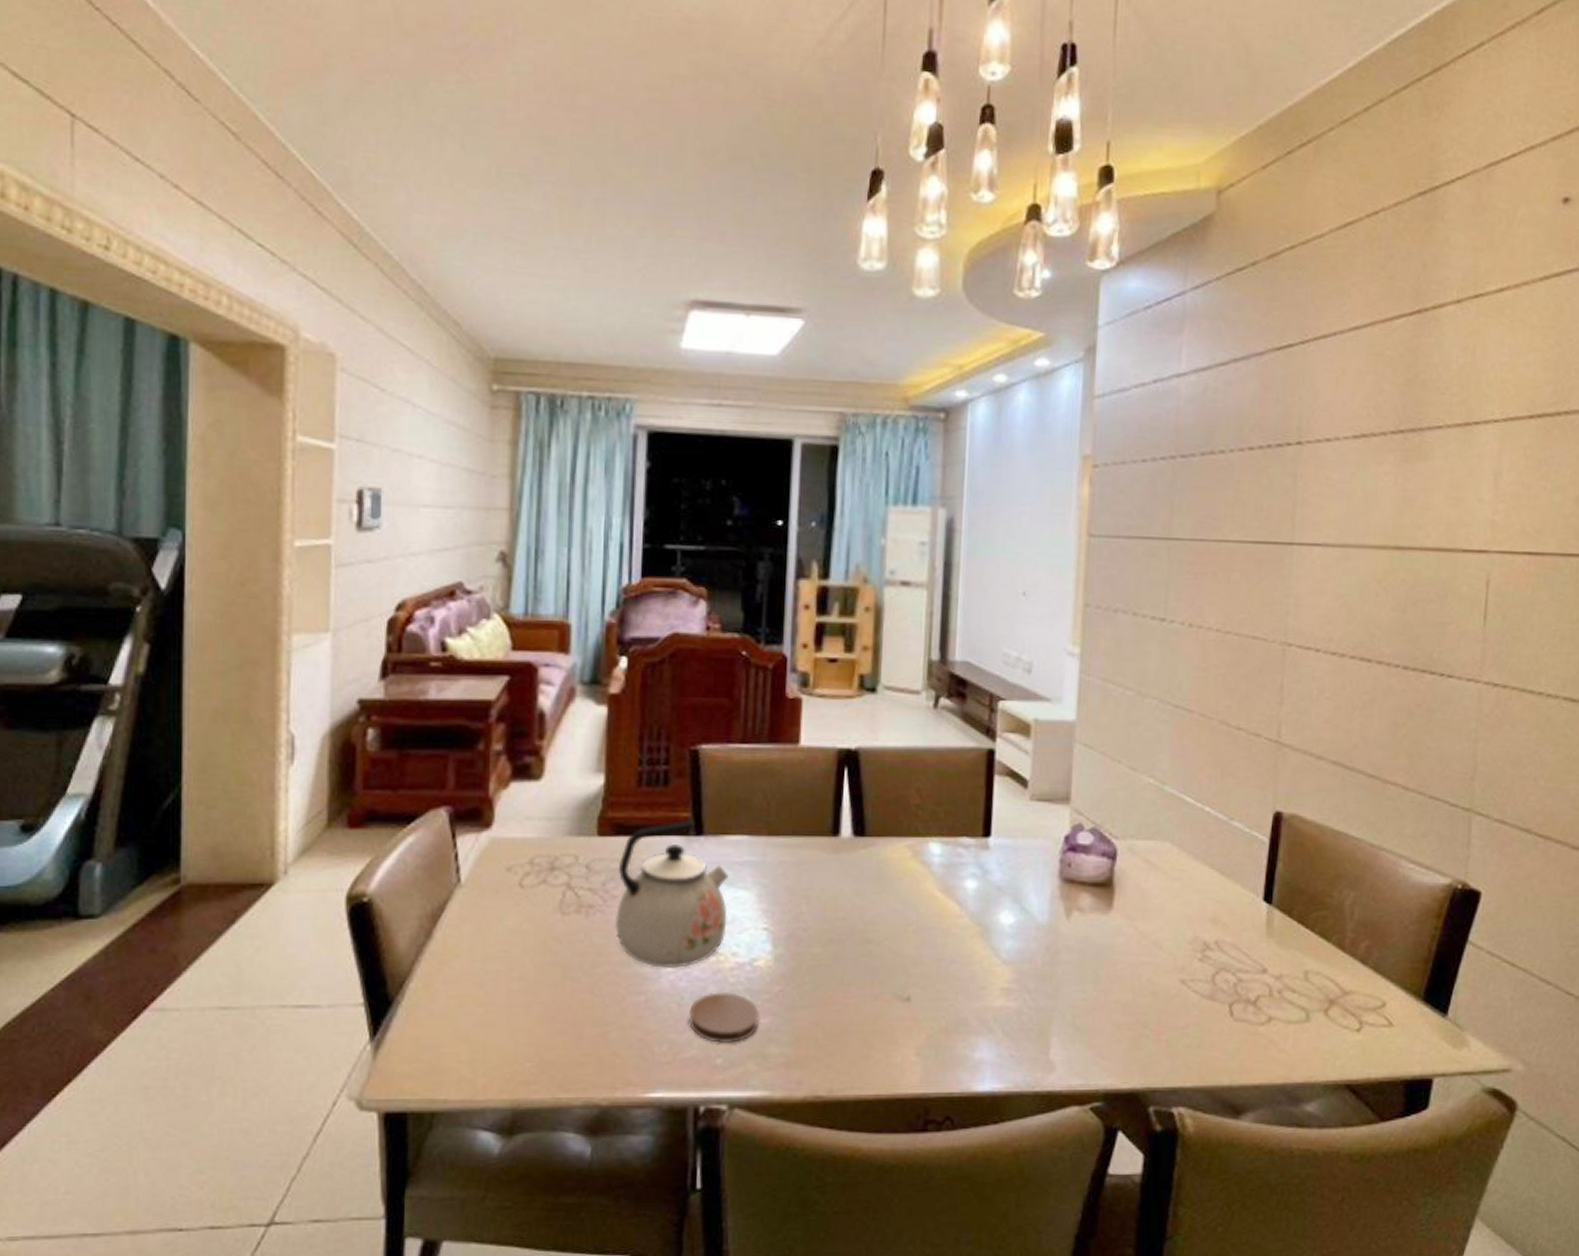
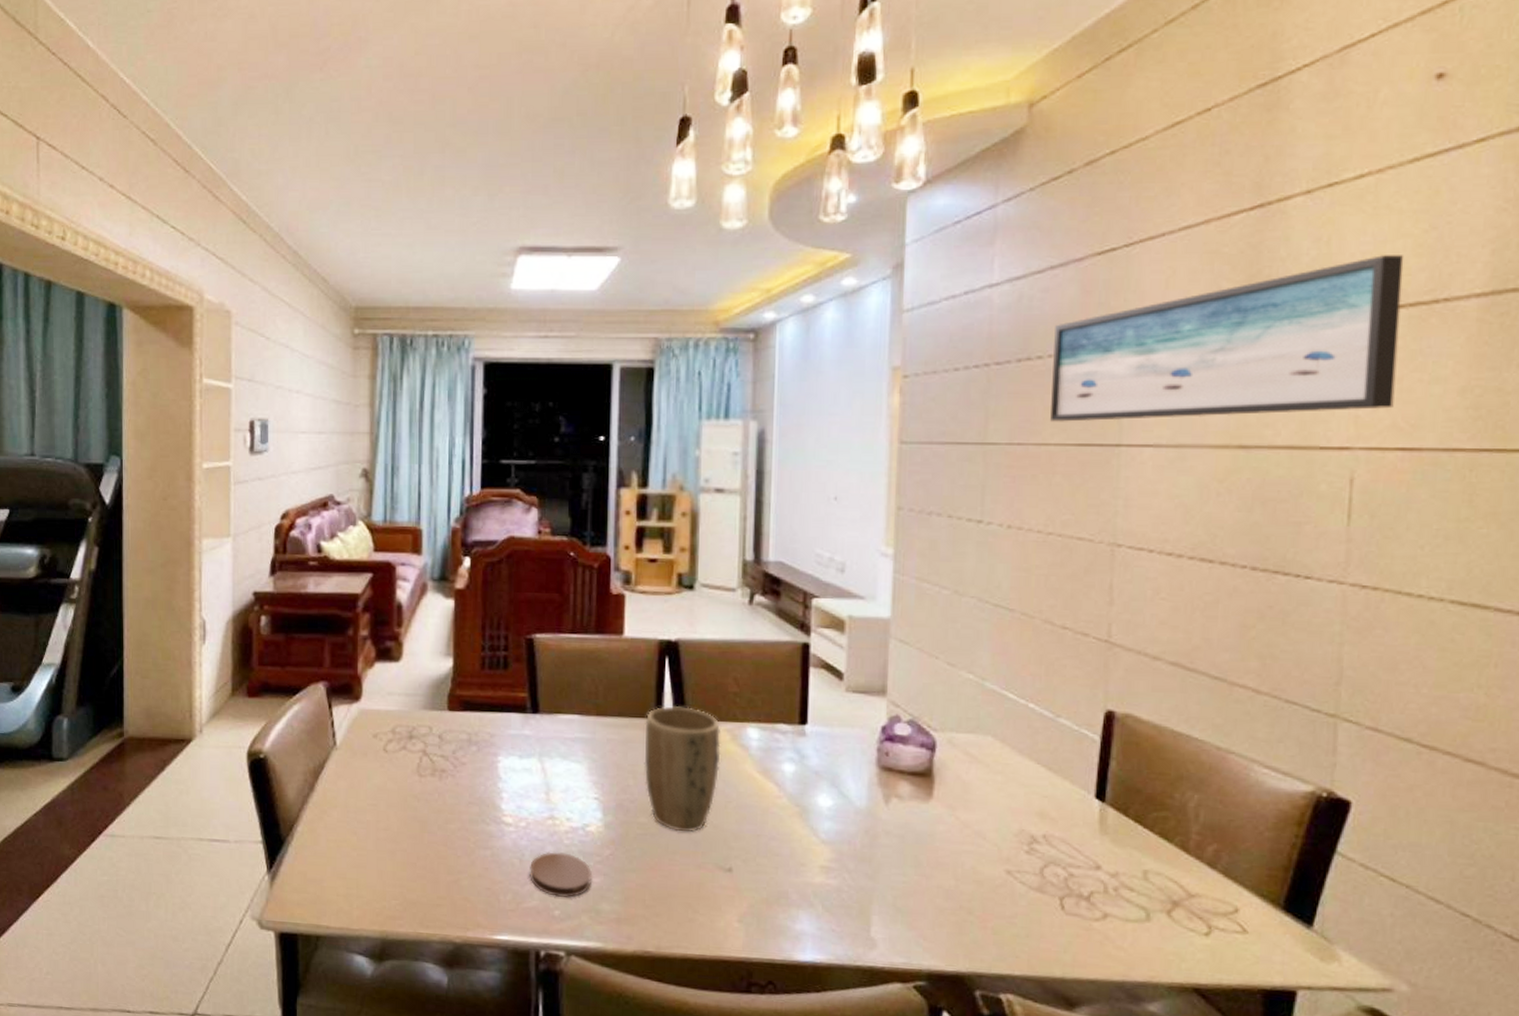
kettle: present [614,819,729,968] -> none [464,699,562,828]
plant pot: none [819,822,902,961] -> present [644,706,721,832]
wall art: none [1230,367,1534,519] -> present [1050,255,1404,422]

